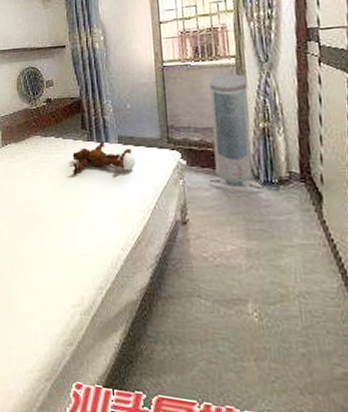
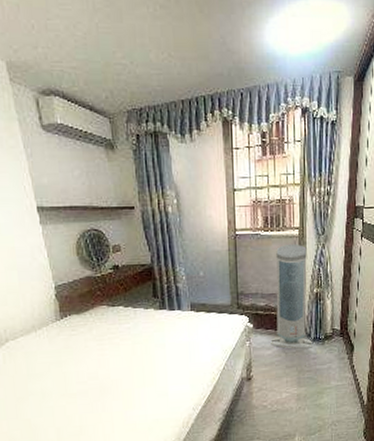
teddy bear: present [72,141,137,176] -> none [143,309,208,345]

